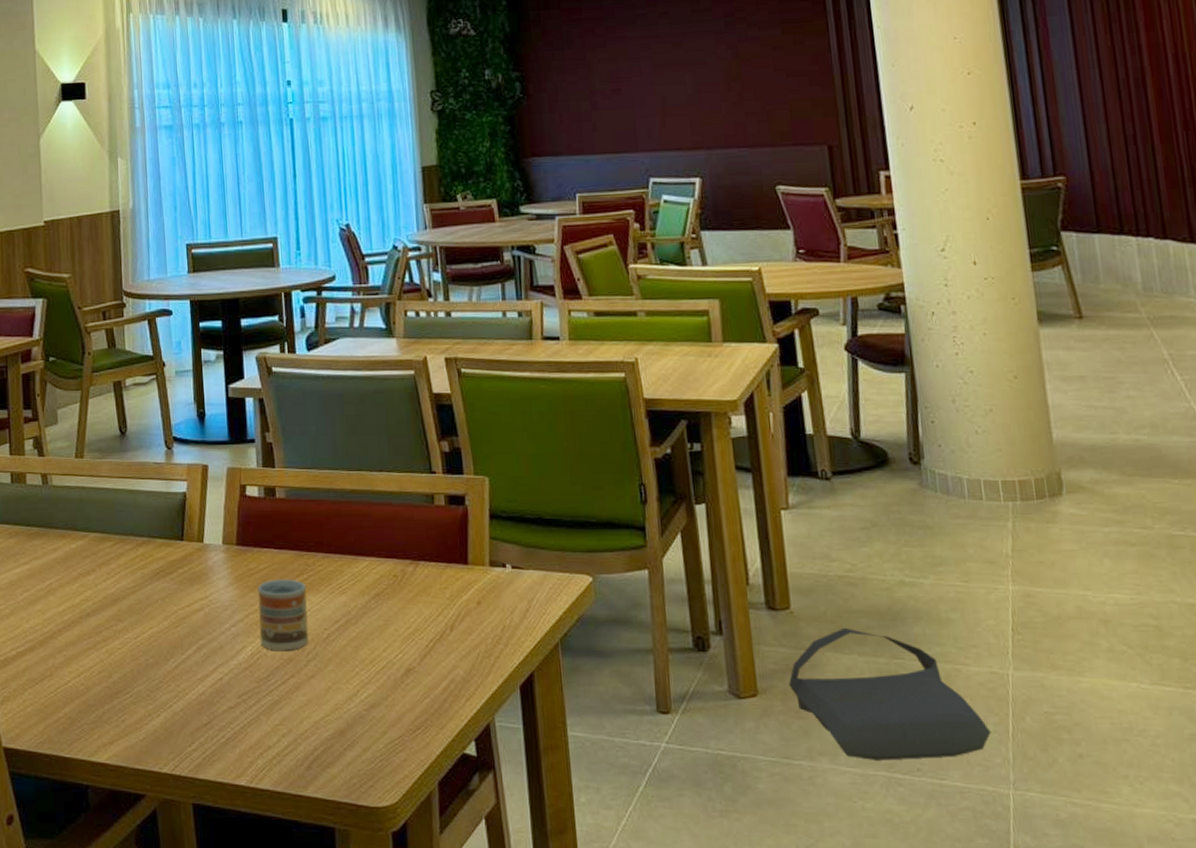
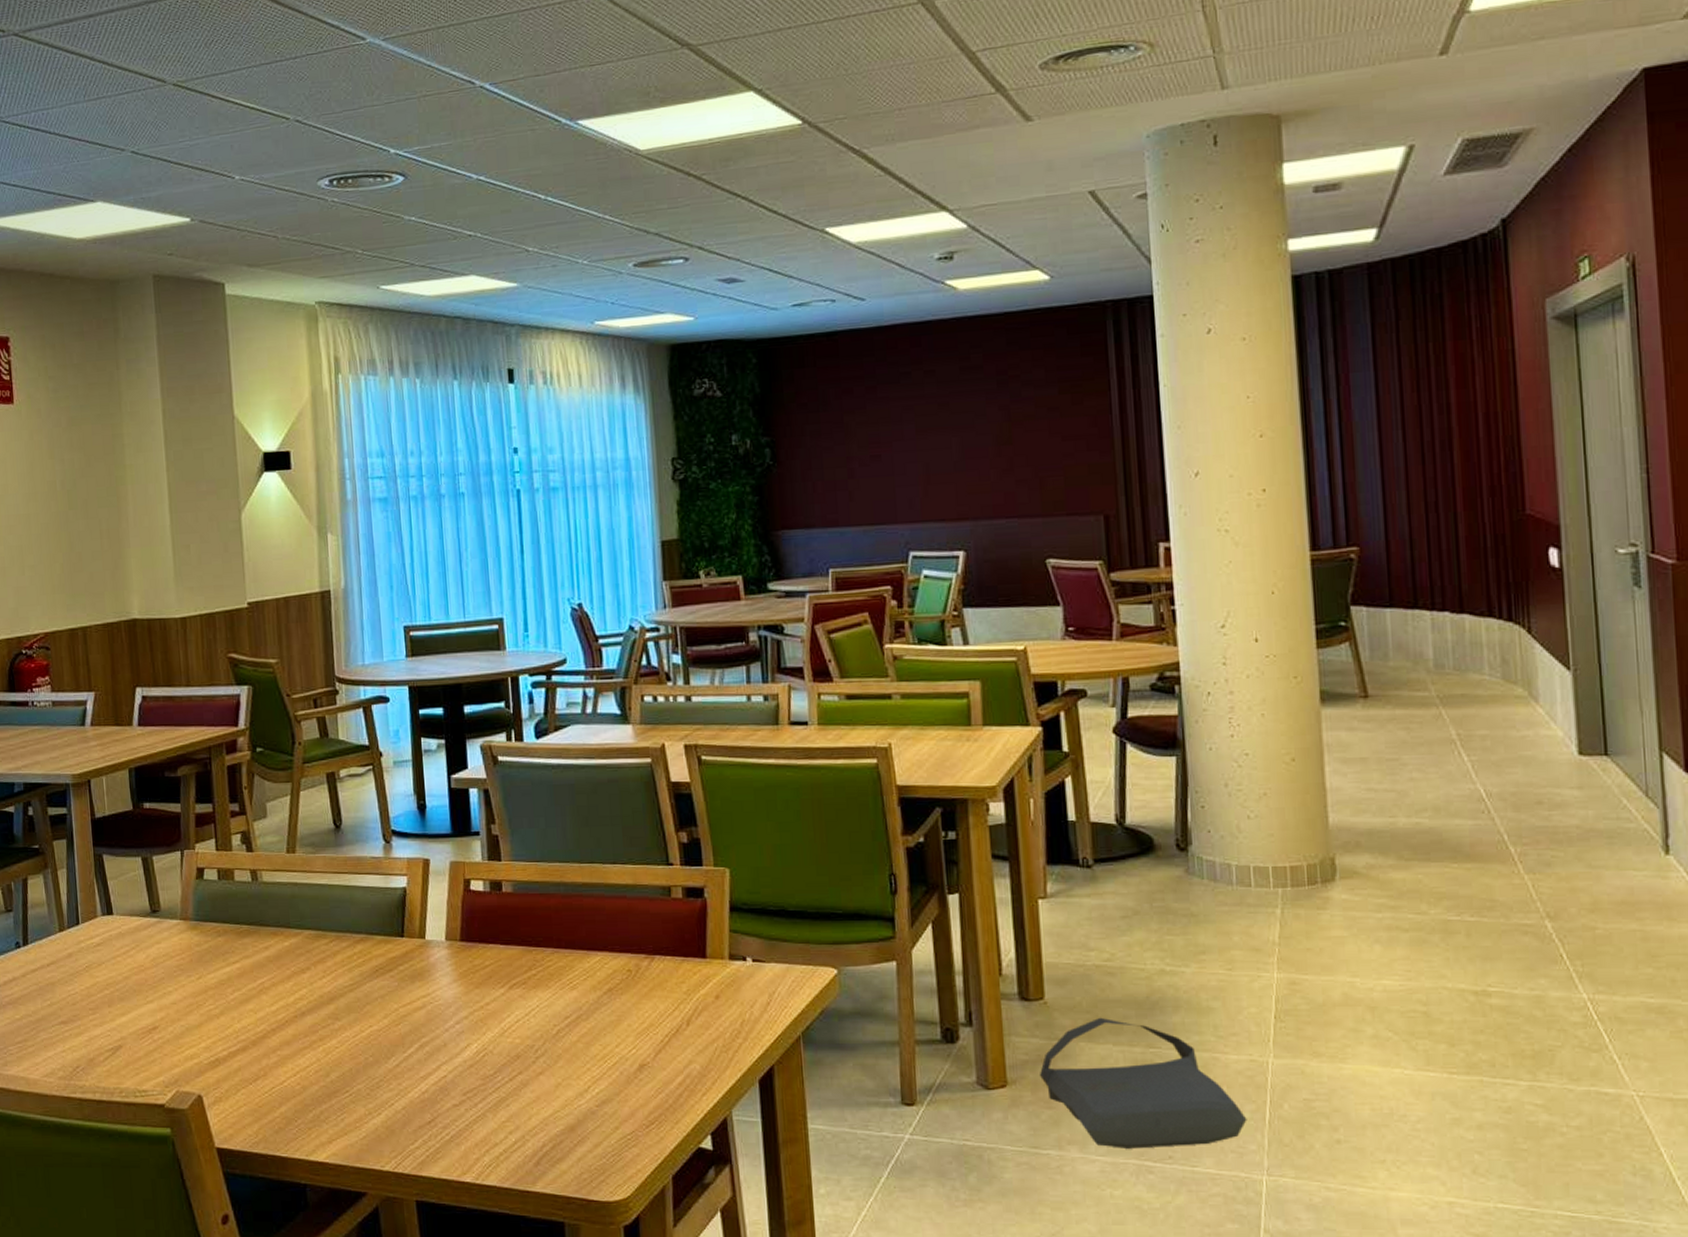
cup: present [257,579,309,650] -> none [483,975,538,1047]

